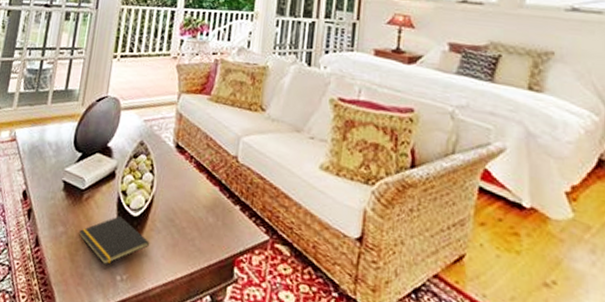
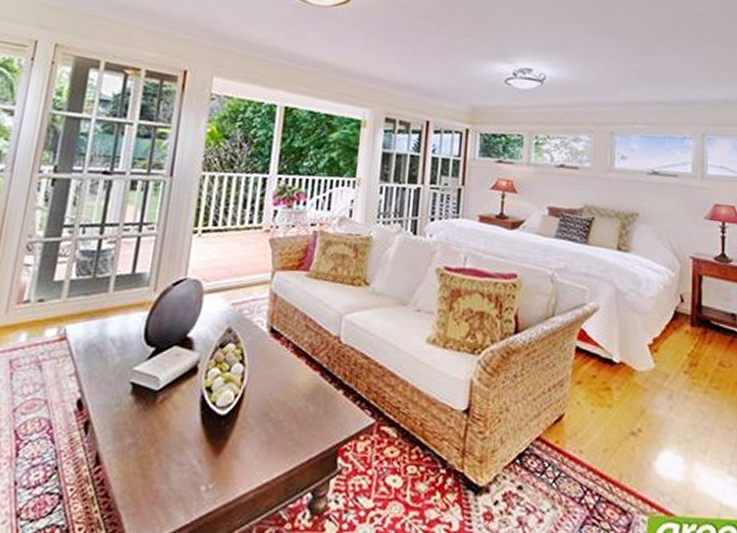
notepad: present [78,216,150,265] -> none [152,417,241,476]

